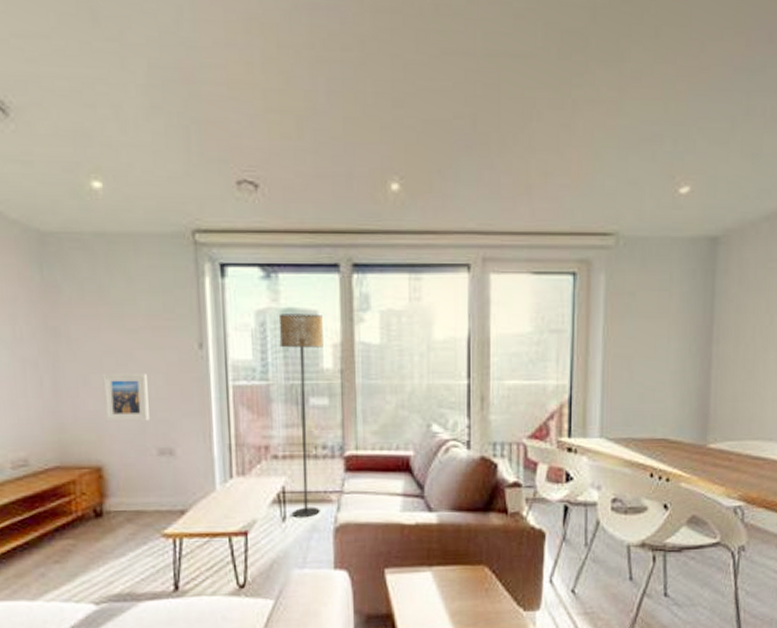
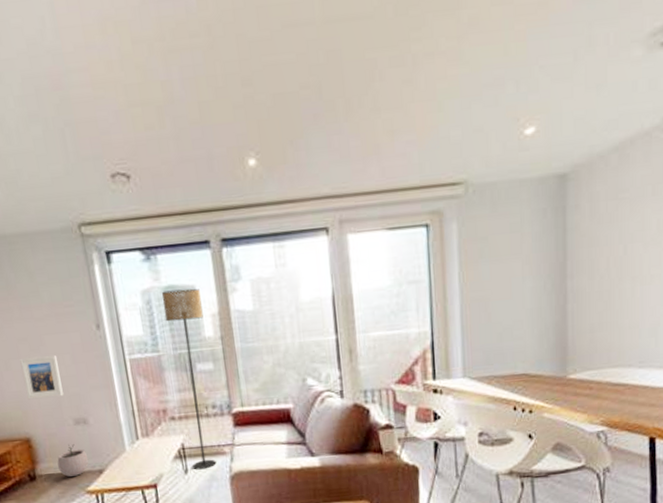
plant pot: none [131,478,170,517] -> present [57,444,89,477]

